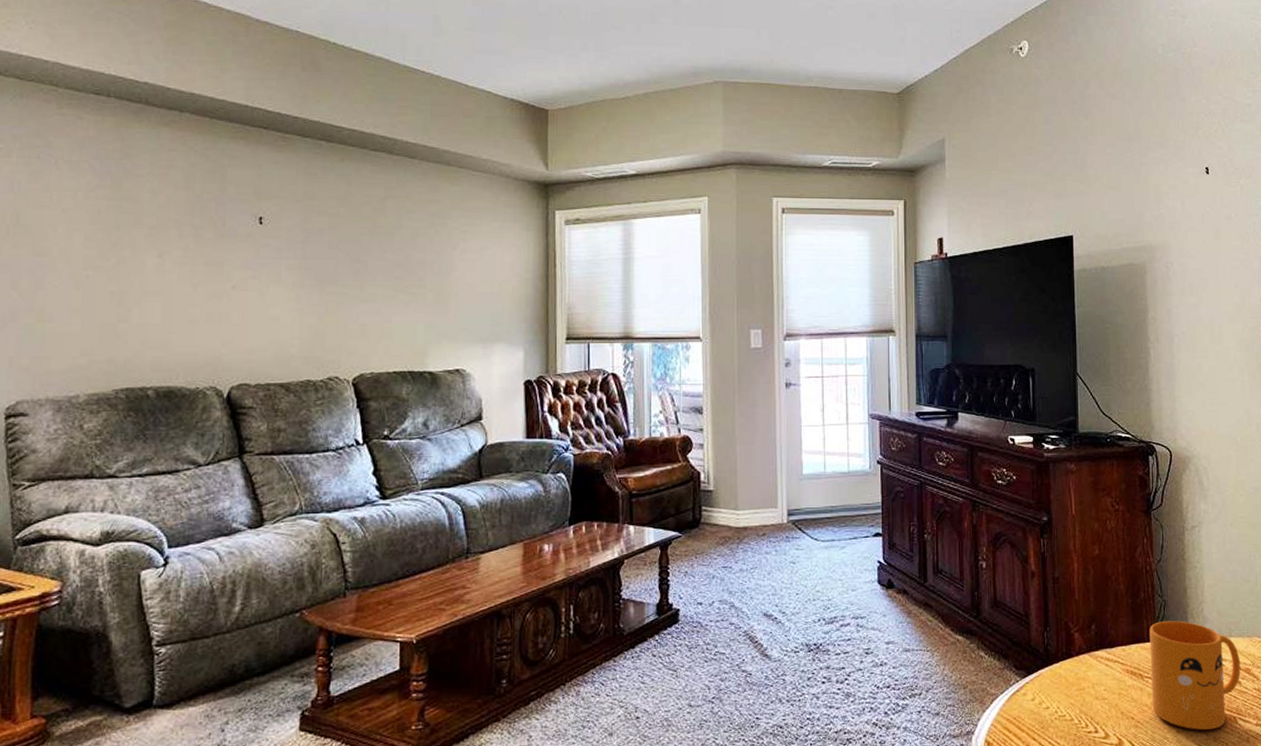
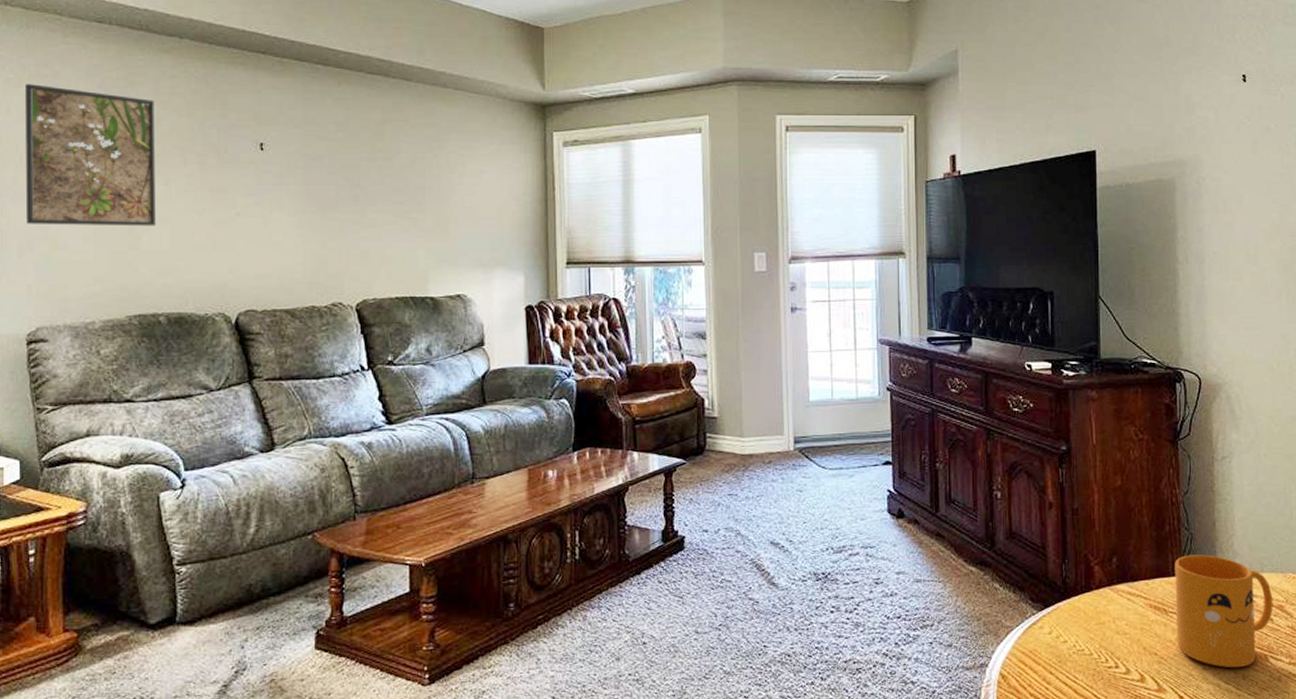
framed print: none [10,154,152,299] -> present [25,84,156,226]

